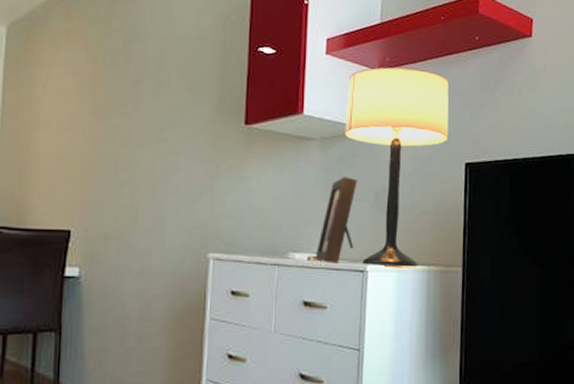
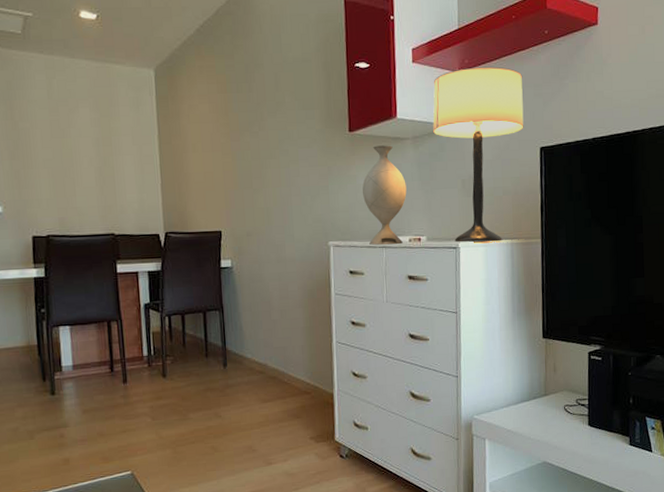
decorative vase: none [256,143,309,263] -> present [362,145,407,245]
picture frame: present [315,177,358,263] -> none [415,169,447,243]

